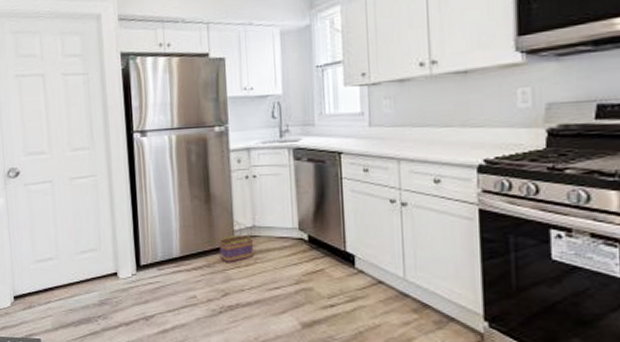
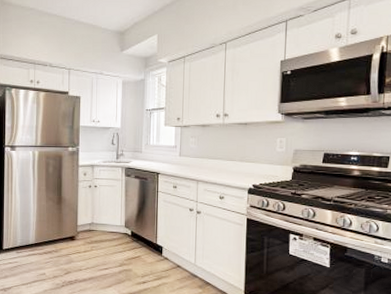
basket: present [219,220,254,262] -> none [65,217,92,249]

